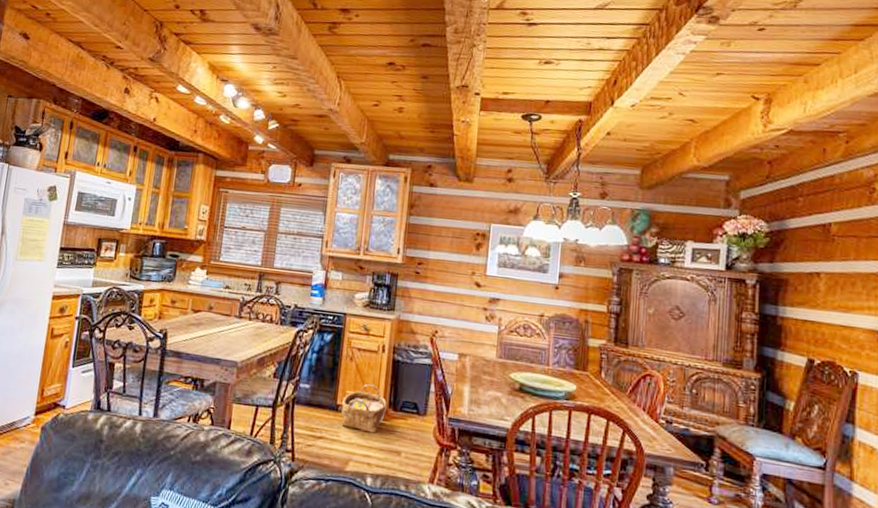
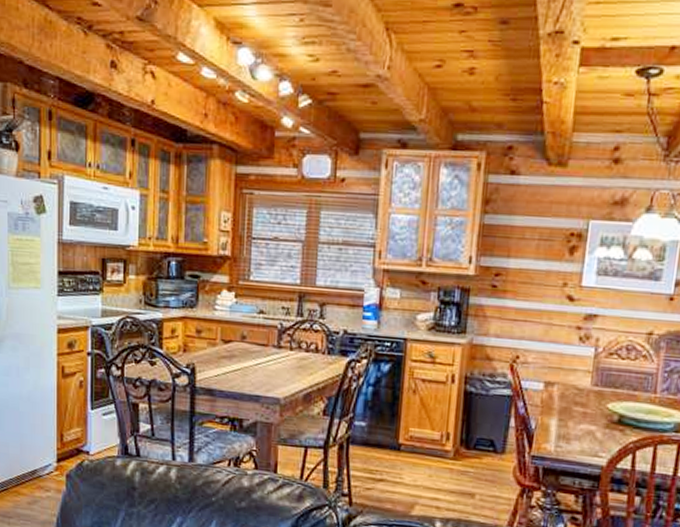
woven basket: present [341,384,387,433] -> none [404,420,458,474]

